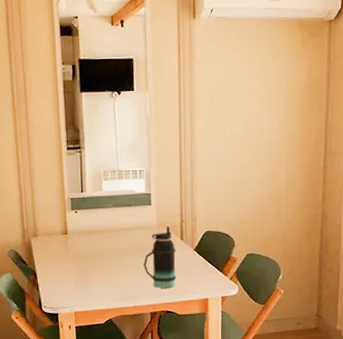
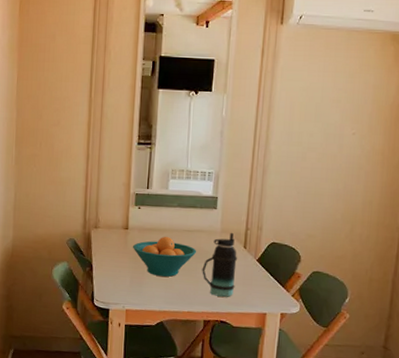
fruit bowl: none [73,237,137,276] -> present [132,237,197,277]

